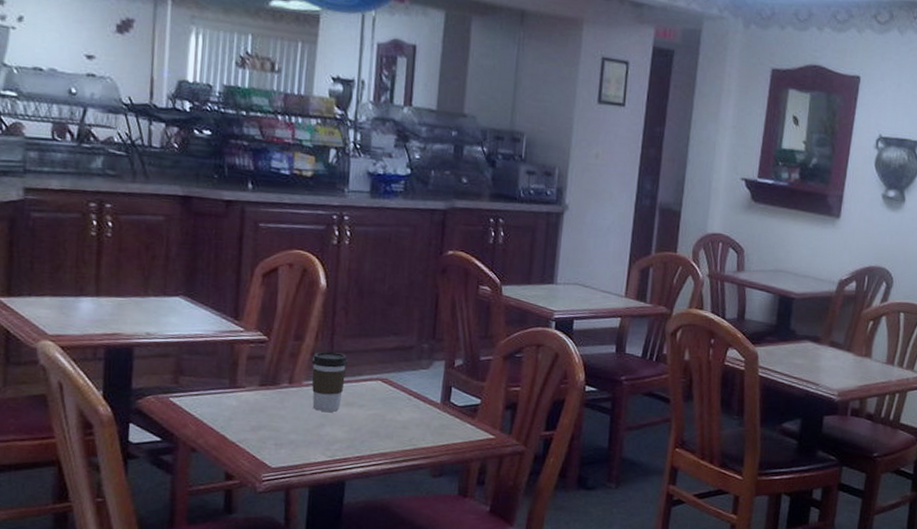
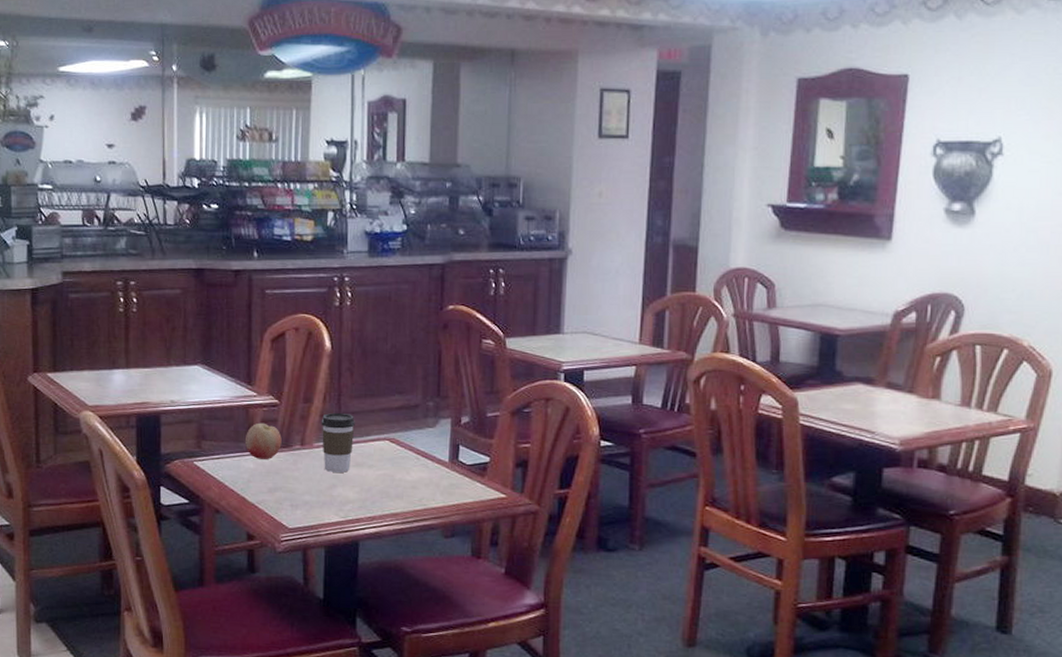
fruit: none [228,359,269,397] -> present [246,422,282,459]

